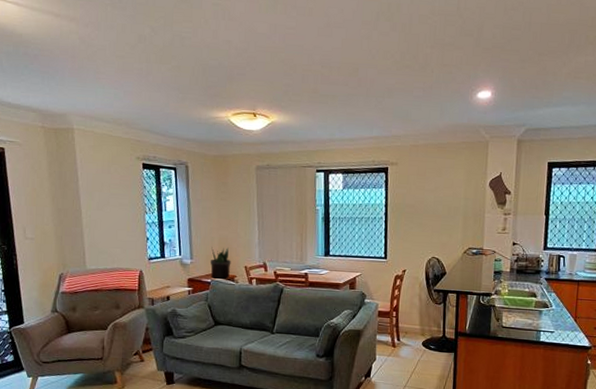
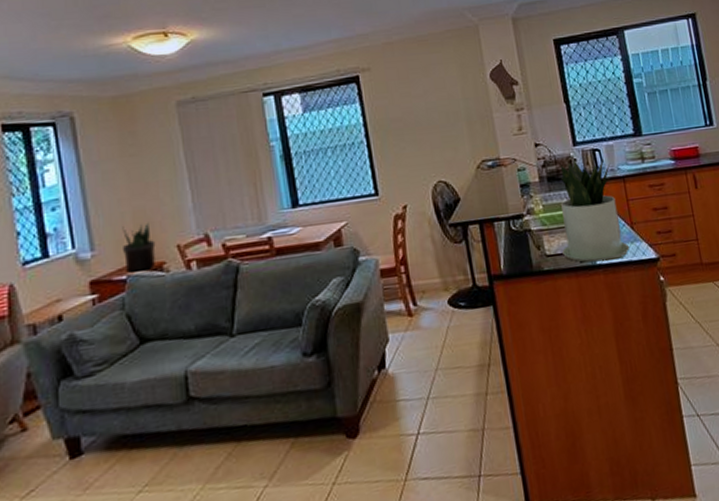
planter: none [515,261,570,341] -> present [558,158,630,263]

